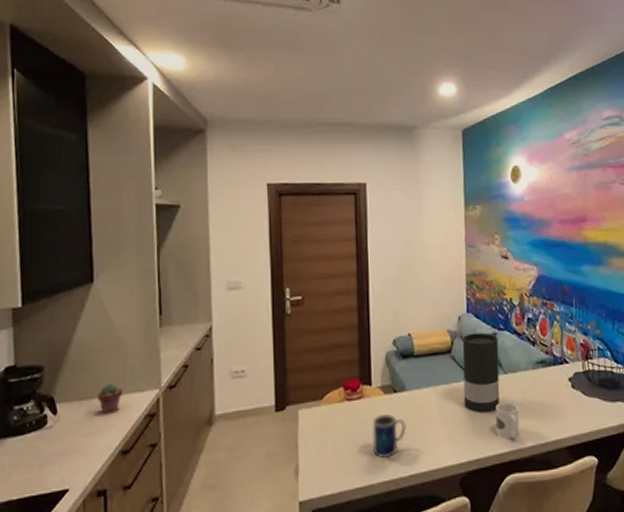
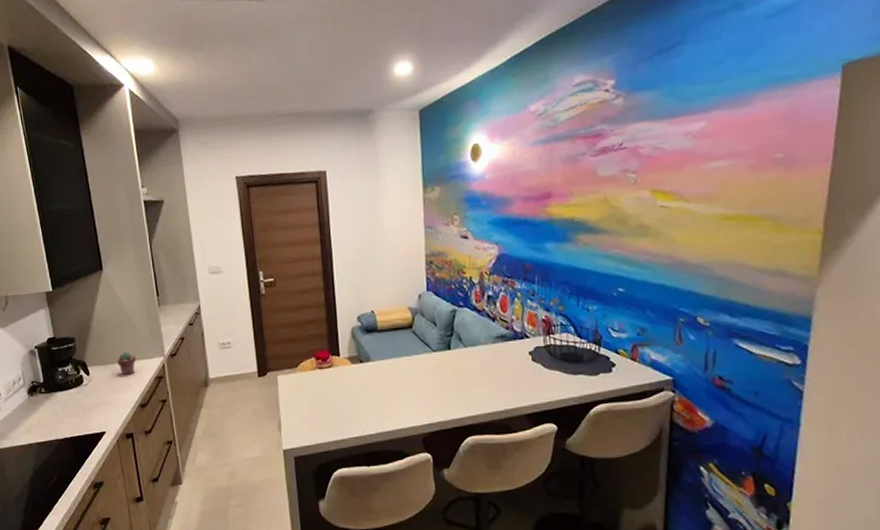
mug: present [372,414,406,458] -> none [342,381,373,418]
vase: present [462,332,500,414] -> none [423,309,460,383]
mug: present [495,402,520,440] -> none [456,373,479,406]

